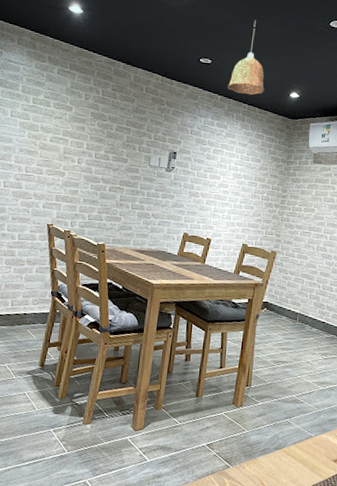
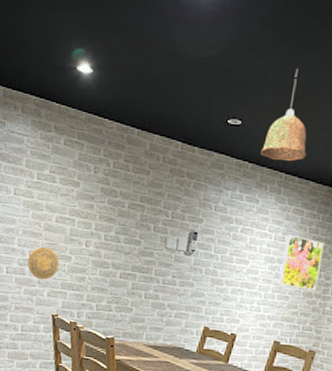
decorative plate: none [23,163,54,193] -> present [27,247,60,280]
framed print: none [245,155,281,201] -> present [278,234,325,291]

